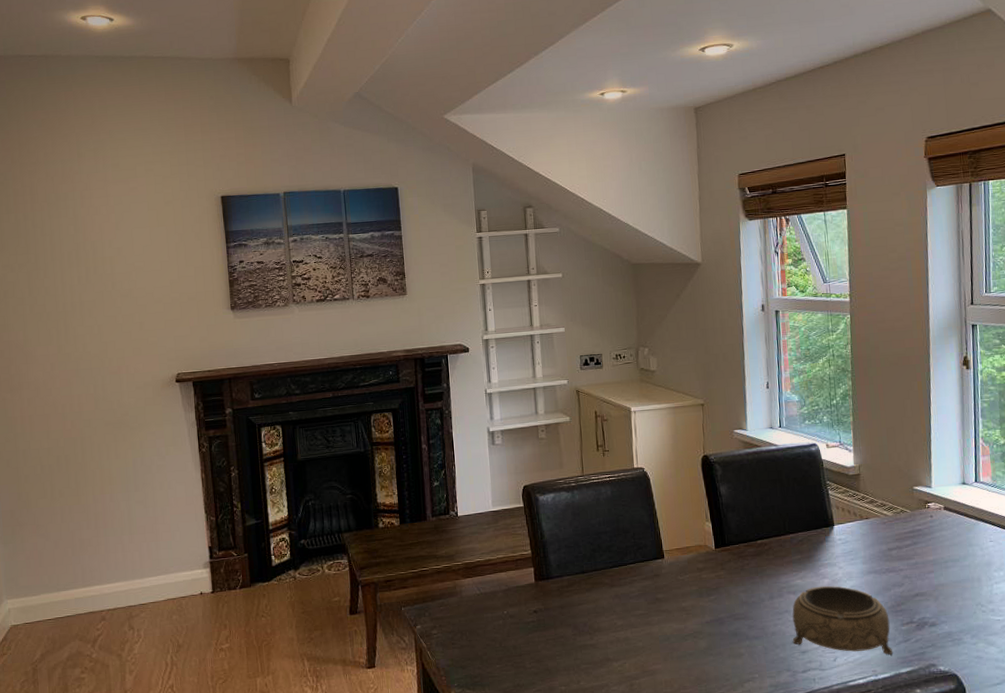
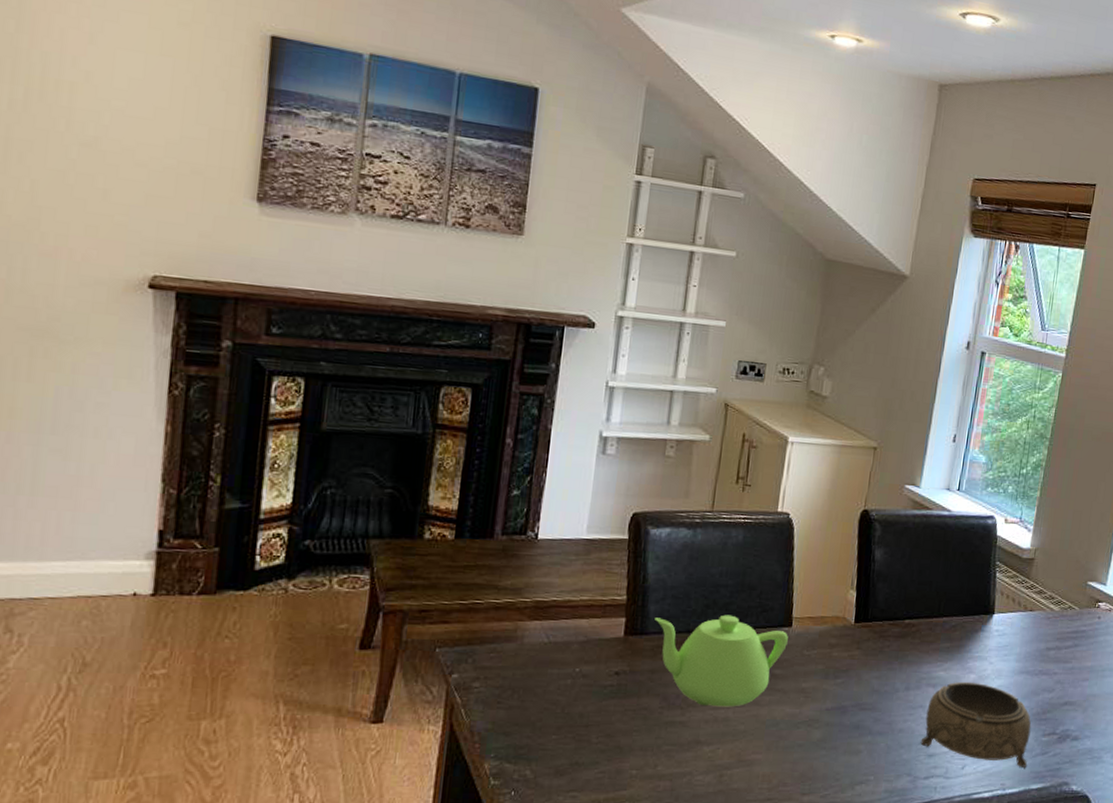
teapot: none [555,555,663,630] -> present [655,614,788,707]

